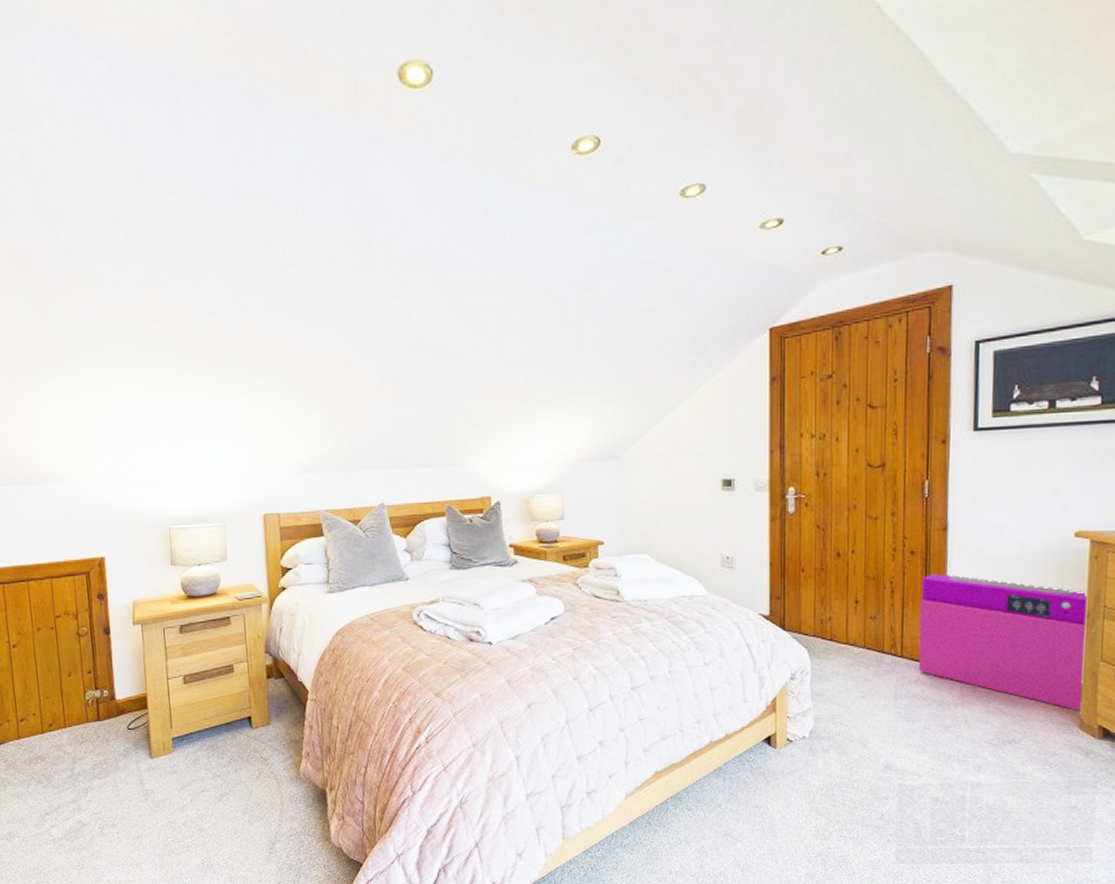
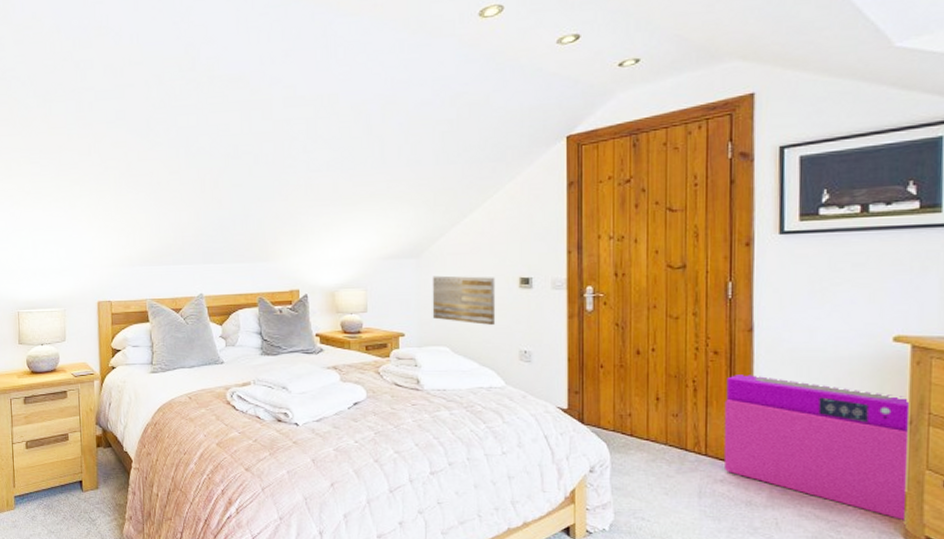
wall art: none [632,478,698,530] -> present [432,275,496,325]

